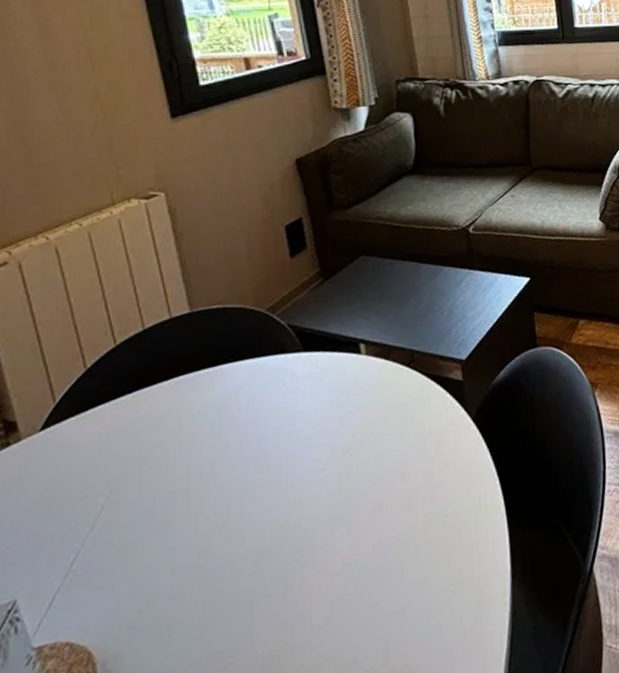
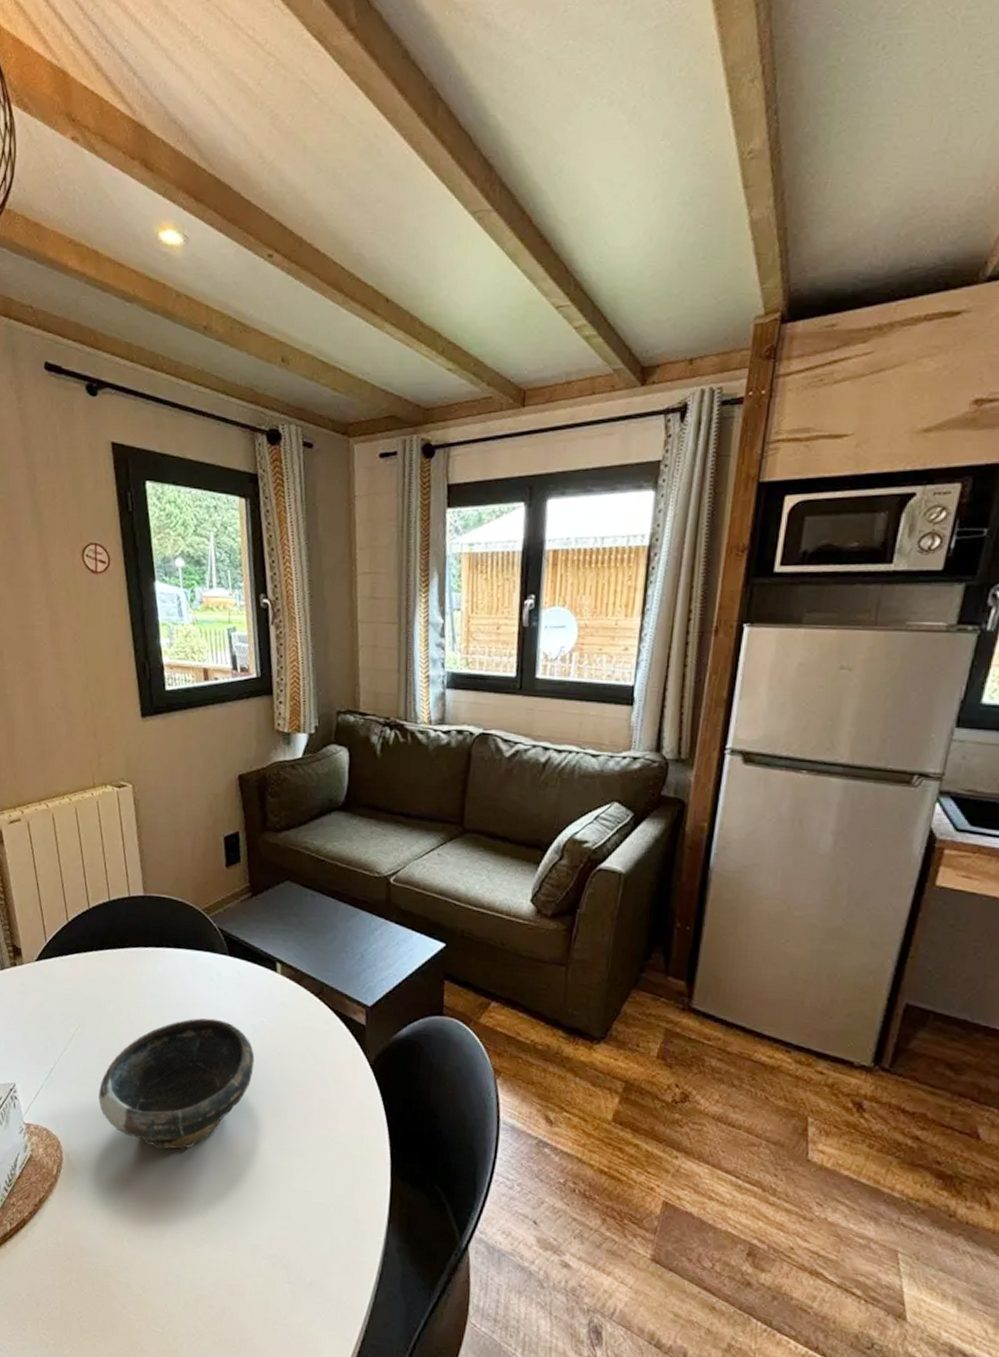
bowl: none [146,425,346,607] -> present [99,1018,255,1150]

